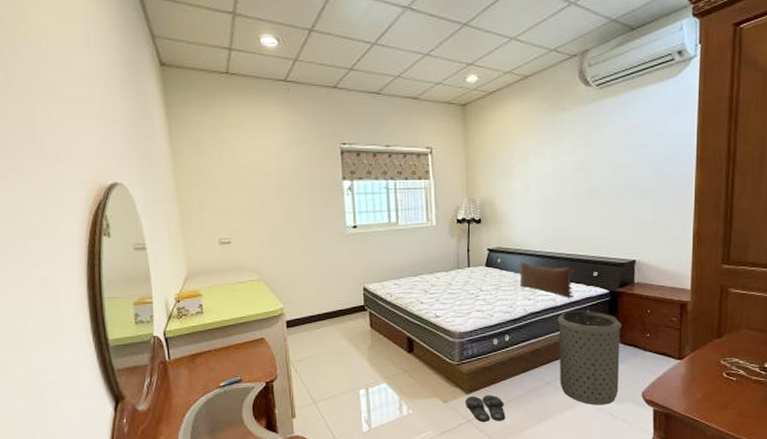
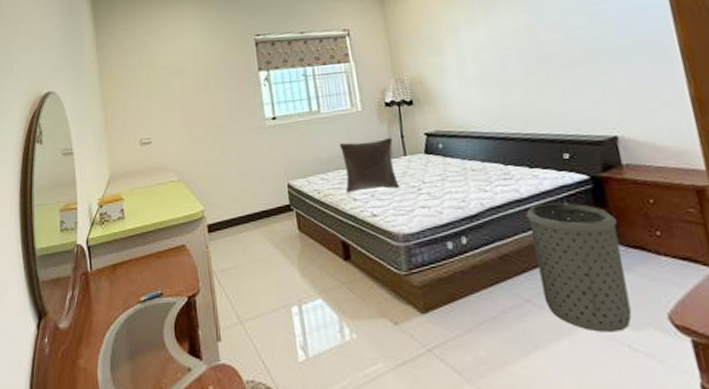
pillow: none [412,250,462,297] -> present [339,137,400,193]
slippers: present [466,395,506,422] -> none [421,315,478,352]
pillow: present [519,261,575,299] -> none [466,145,542,189]

